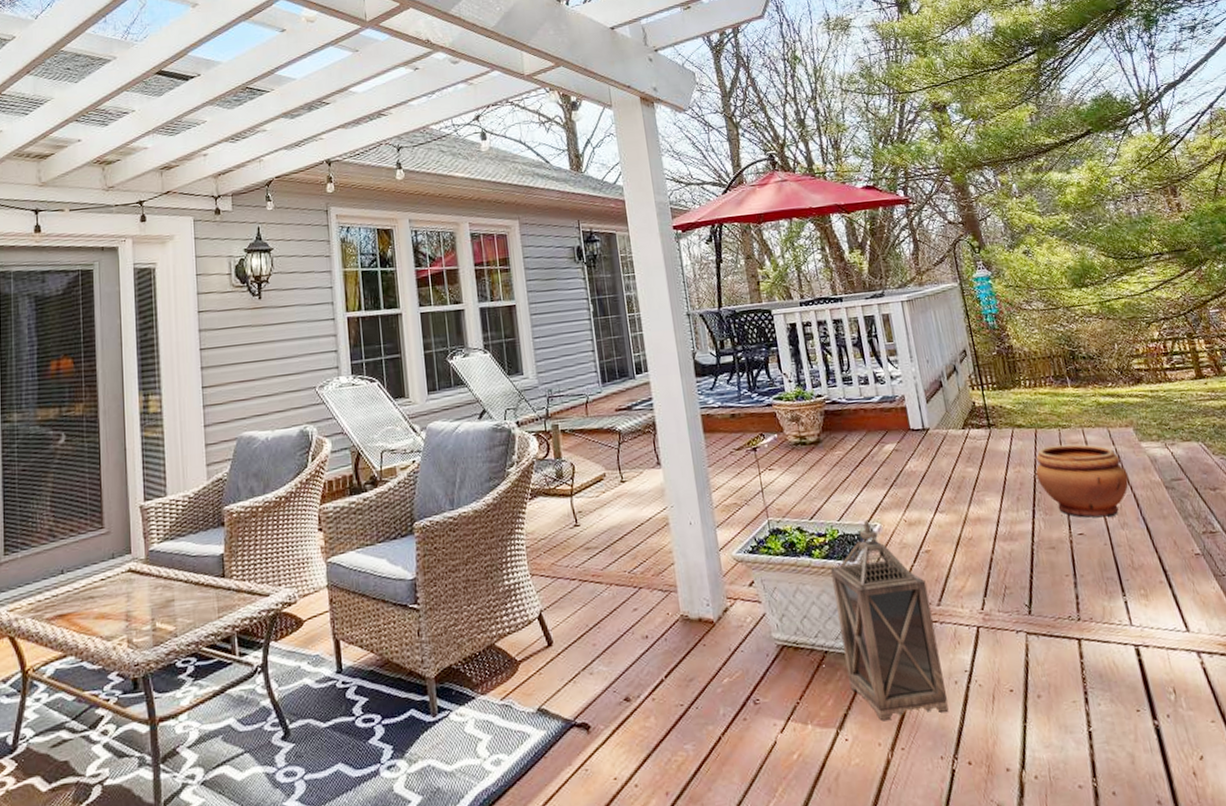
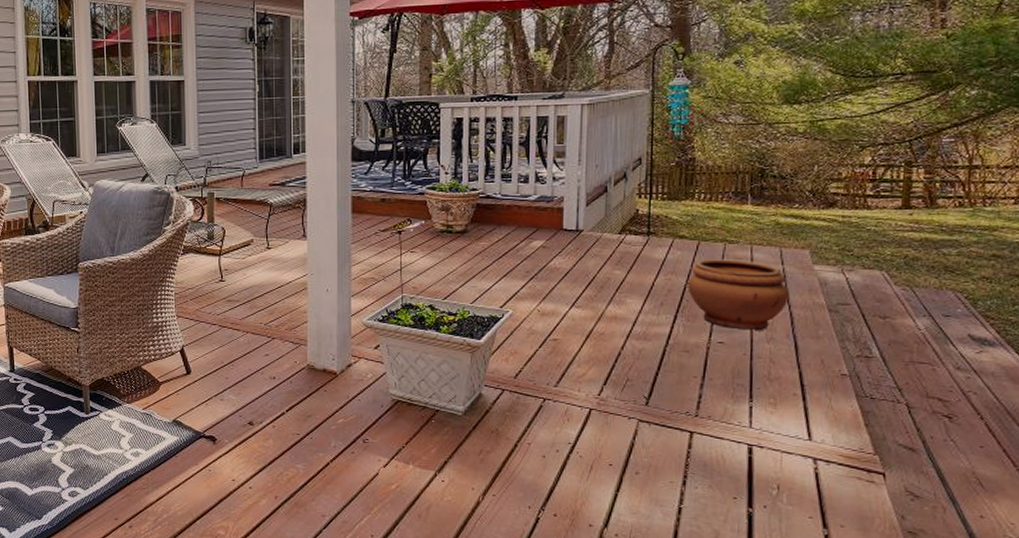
lantern: present [831,520,949,720] -> none [454,305,547,473]

